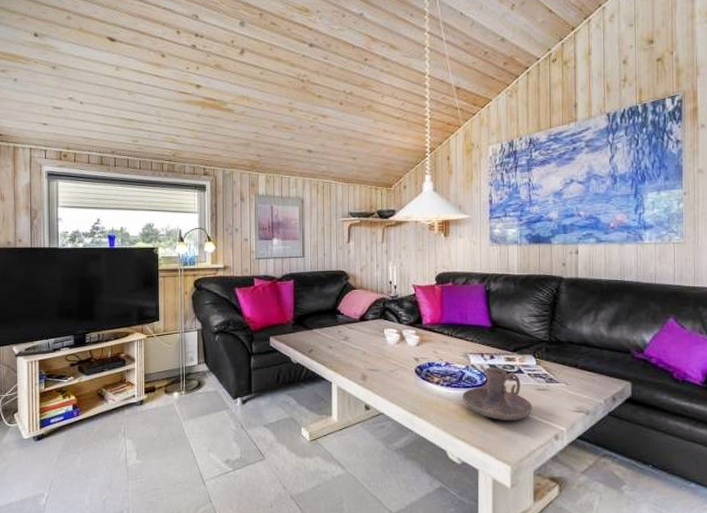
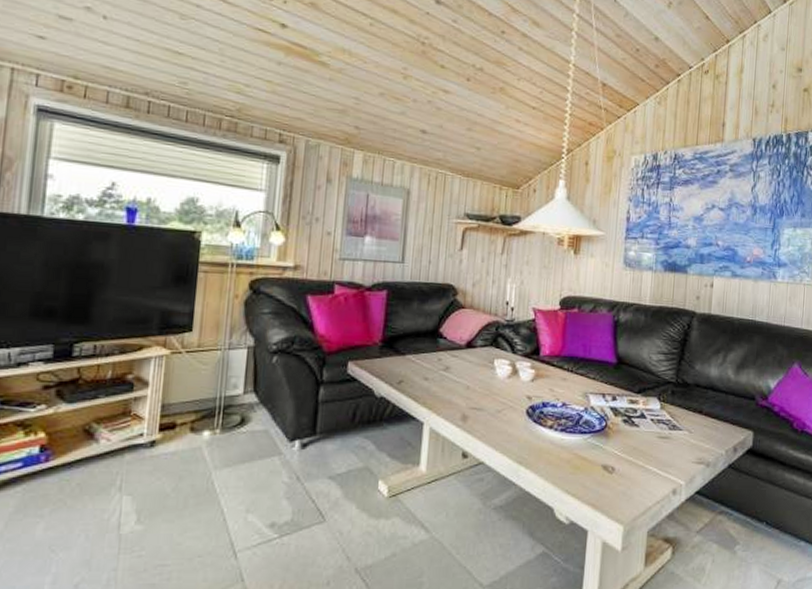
candle holder: present [463,367,533,420] -> none [578,410,653,472]

